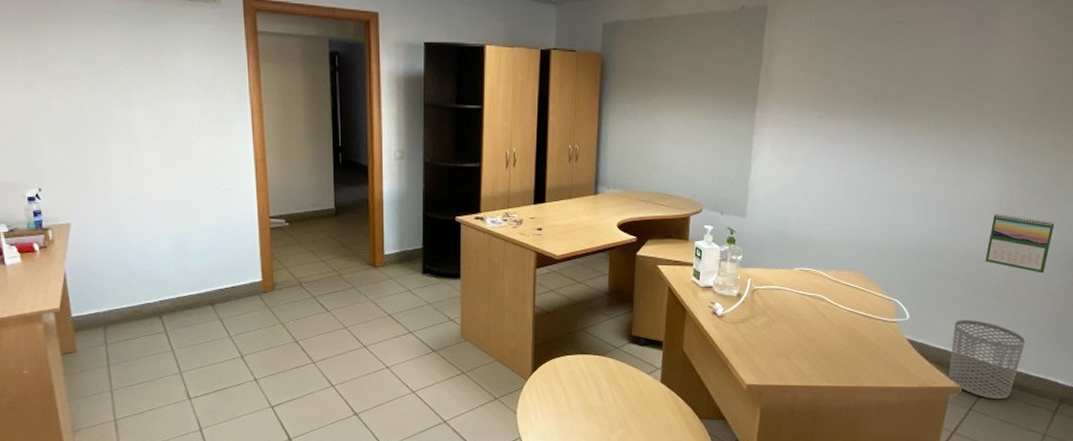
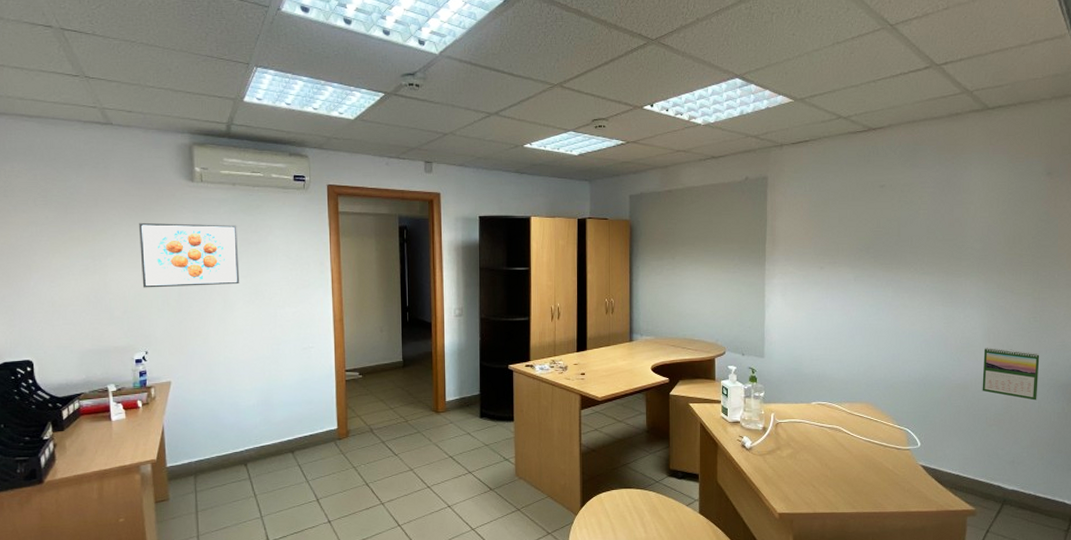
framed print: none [19,36,144,115] -> present [139,222,240,288]
waste bin: present [948,320,1026,400] -> none [962,445,1030,521]

